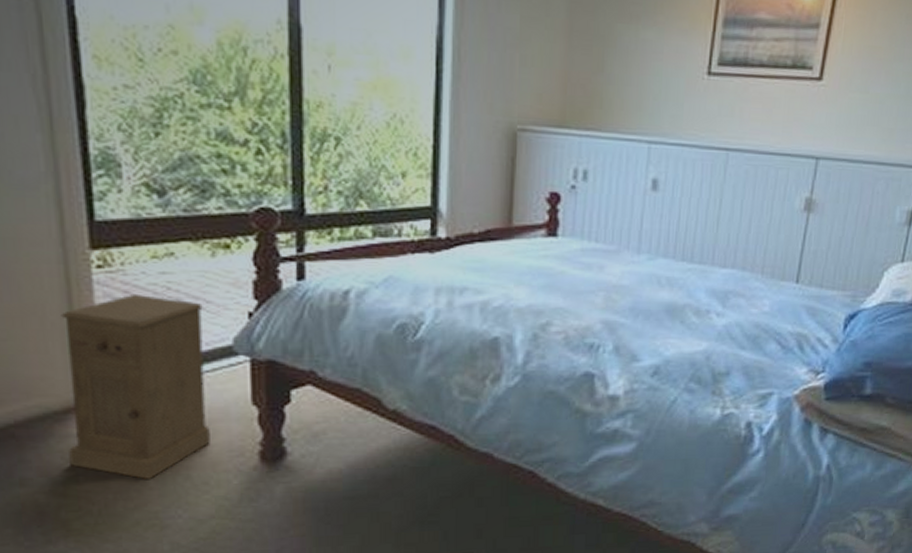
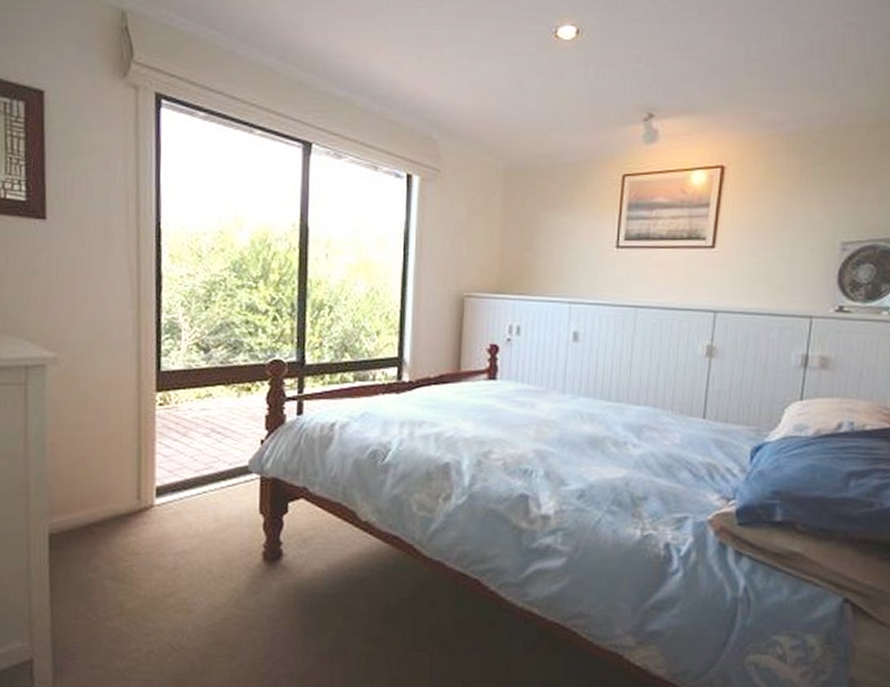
nightstand: present [61,295,210,479] -> none [128,426,229,571]

